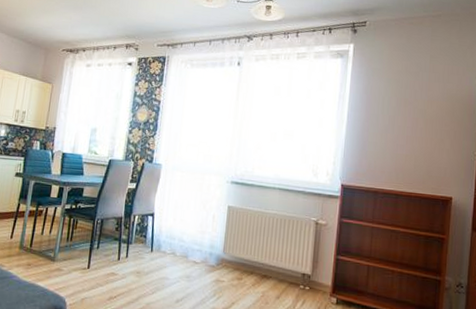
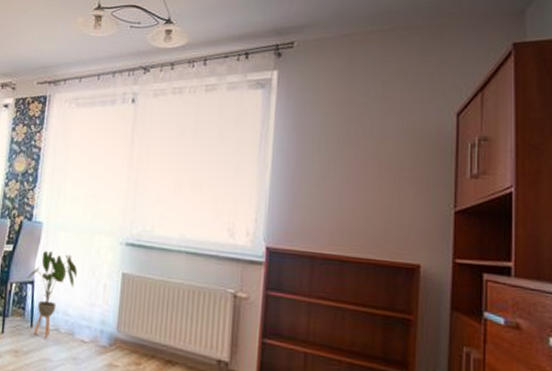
house plant: none [148,188,191,261] -> present [27,251,77,339]

